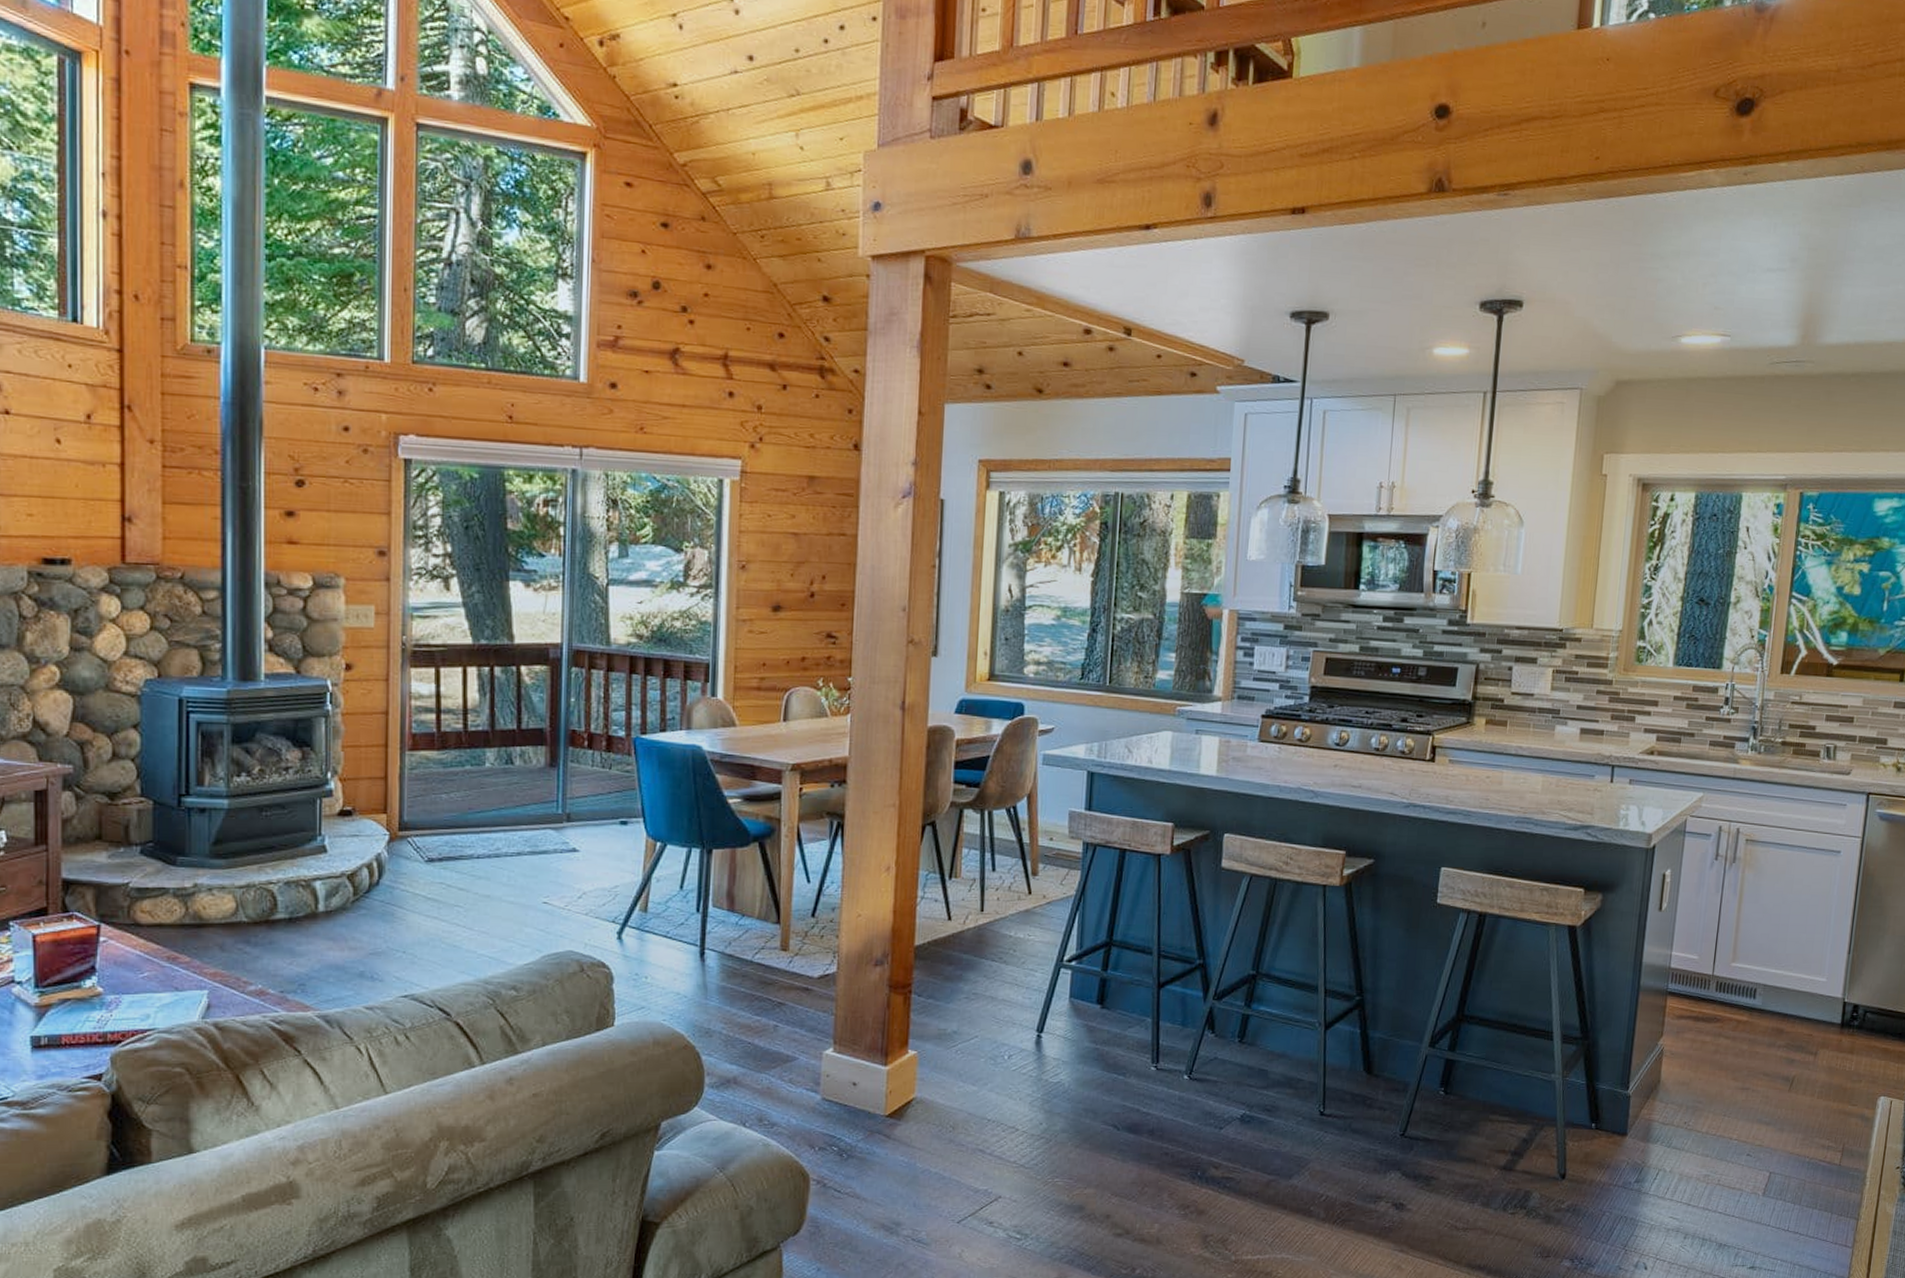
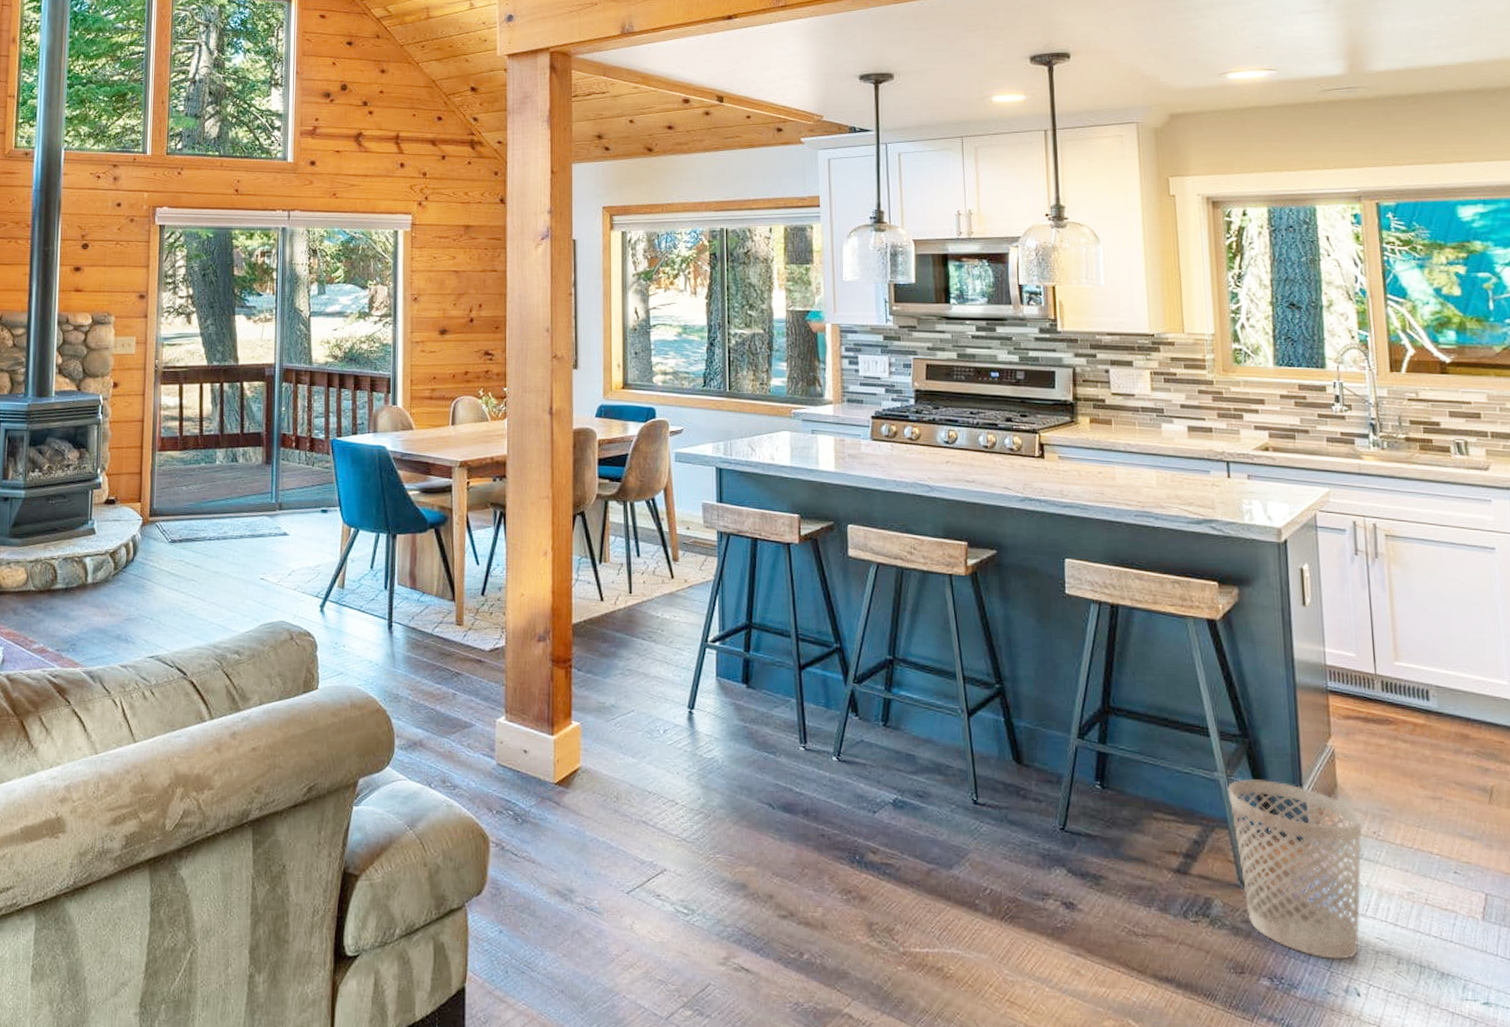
wastebasket: none [1561,1079,1676,1239] -> present [1228,779,1363,960]

